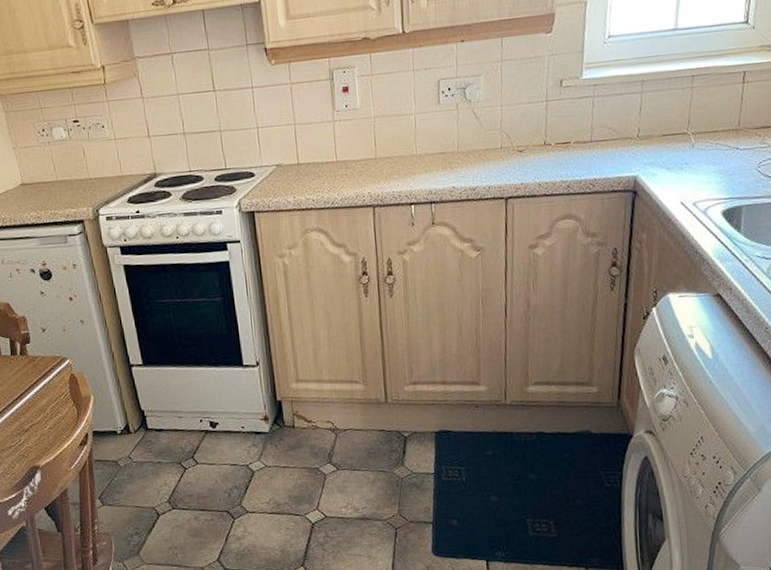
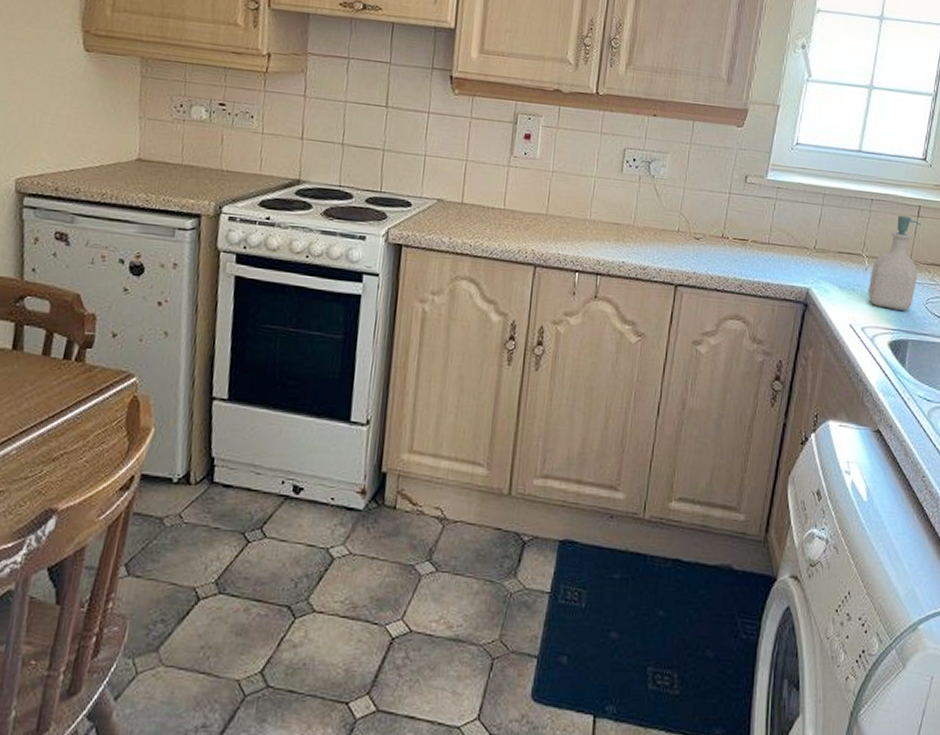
soap bottle: none [696,84,747,180] -> present [867,215,920,311]

